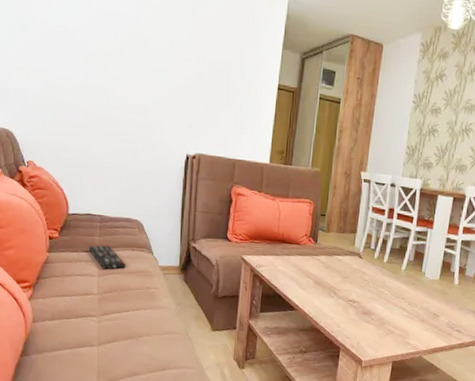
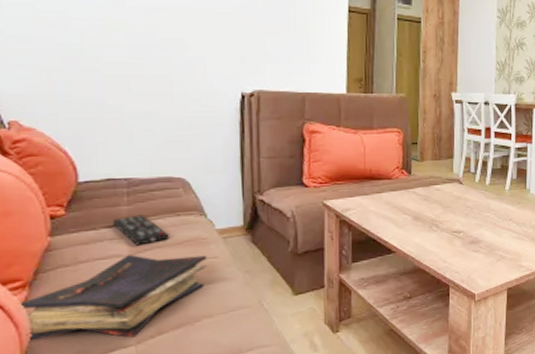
book: none [26,276,151,340] -> present [18,255,208,341]

